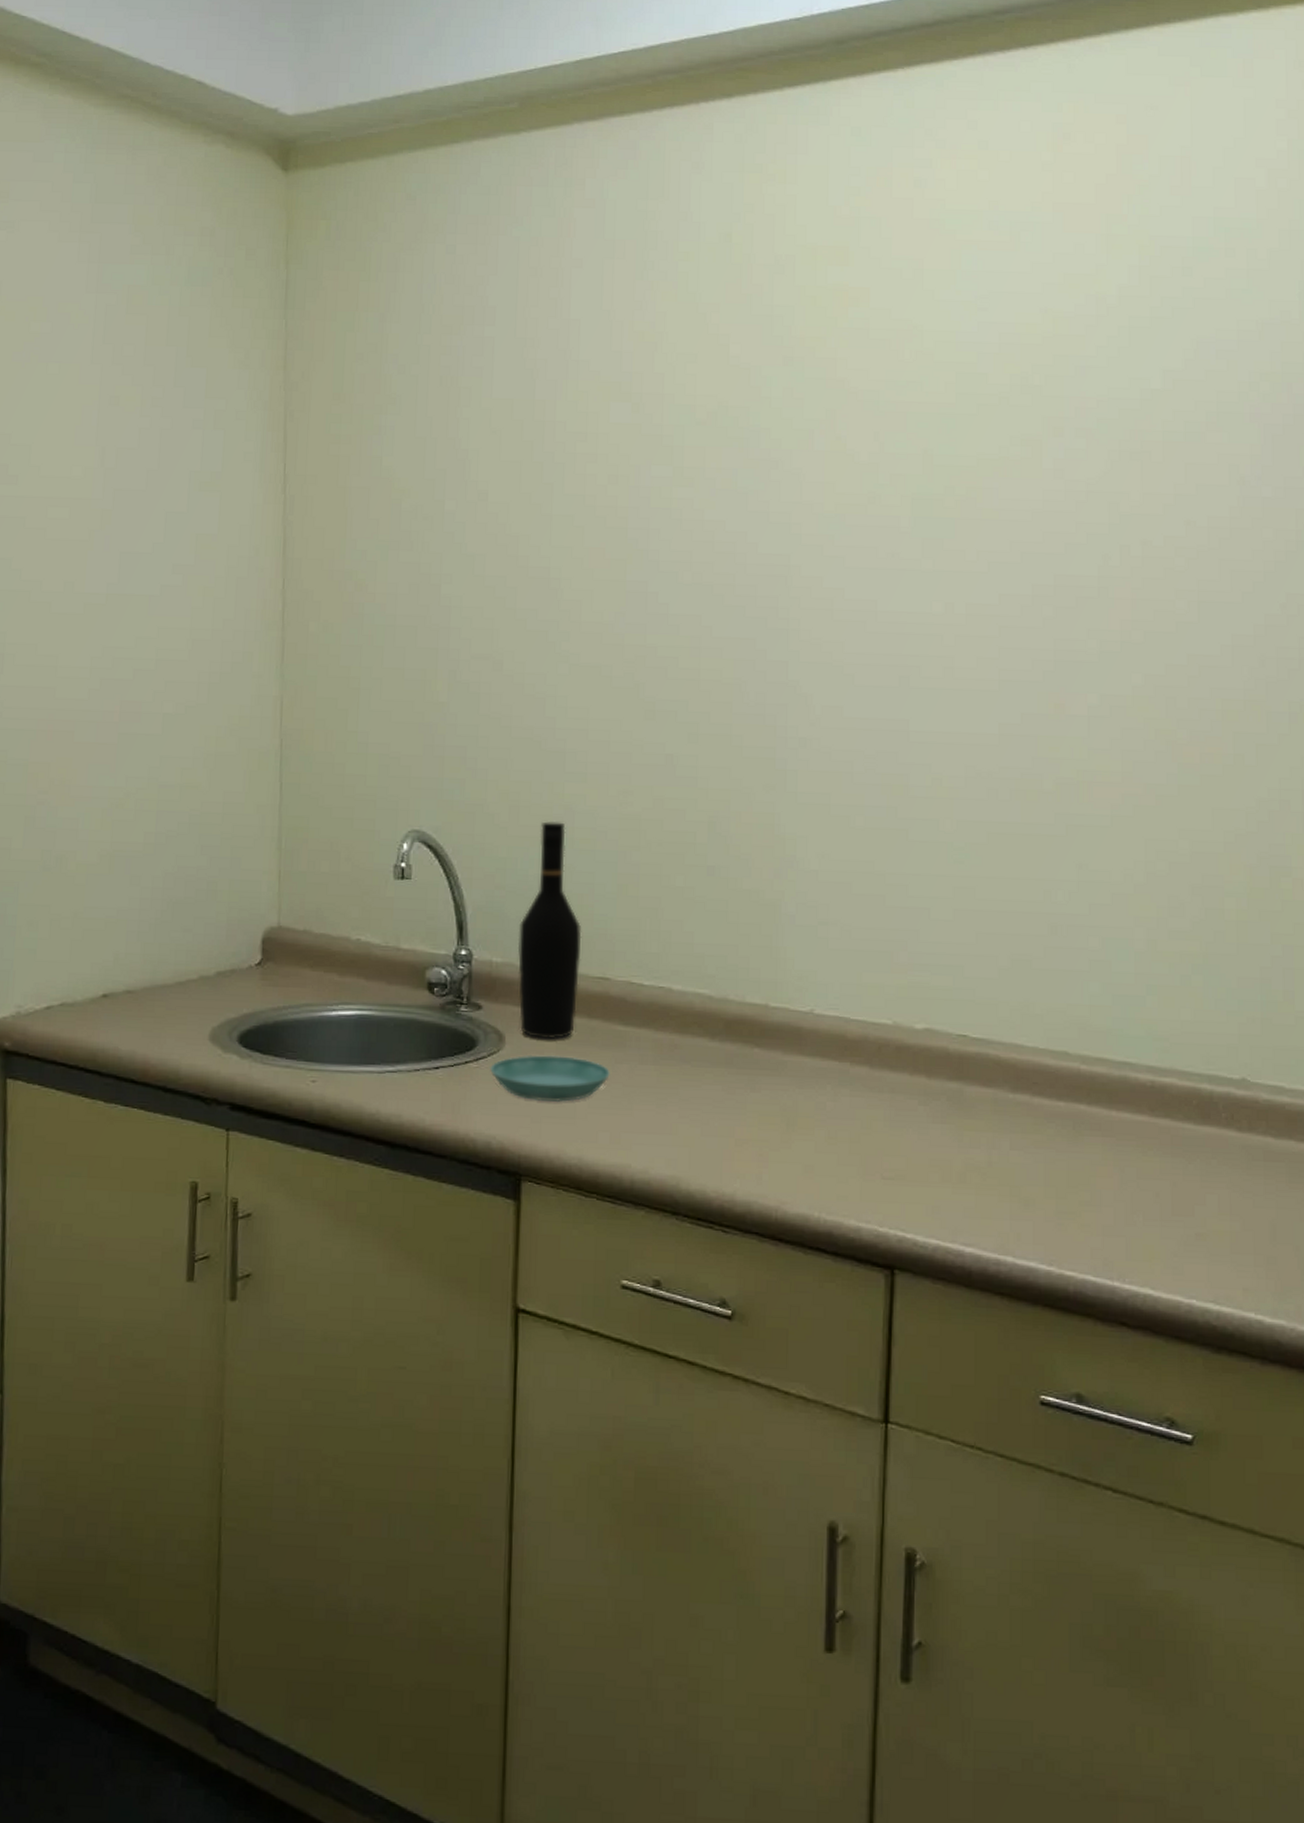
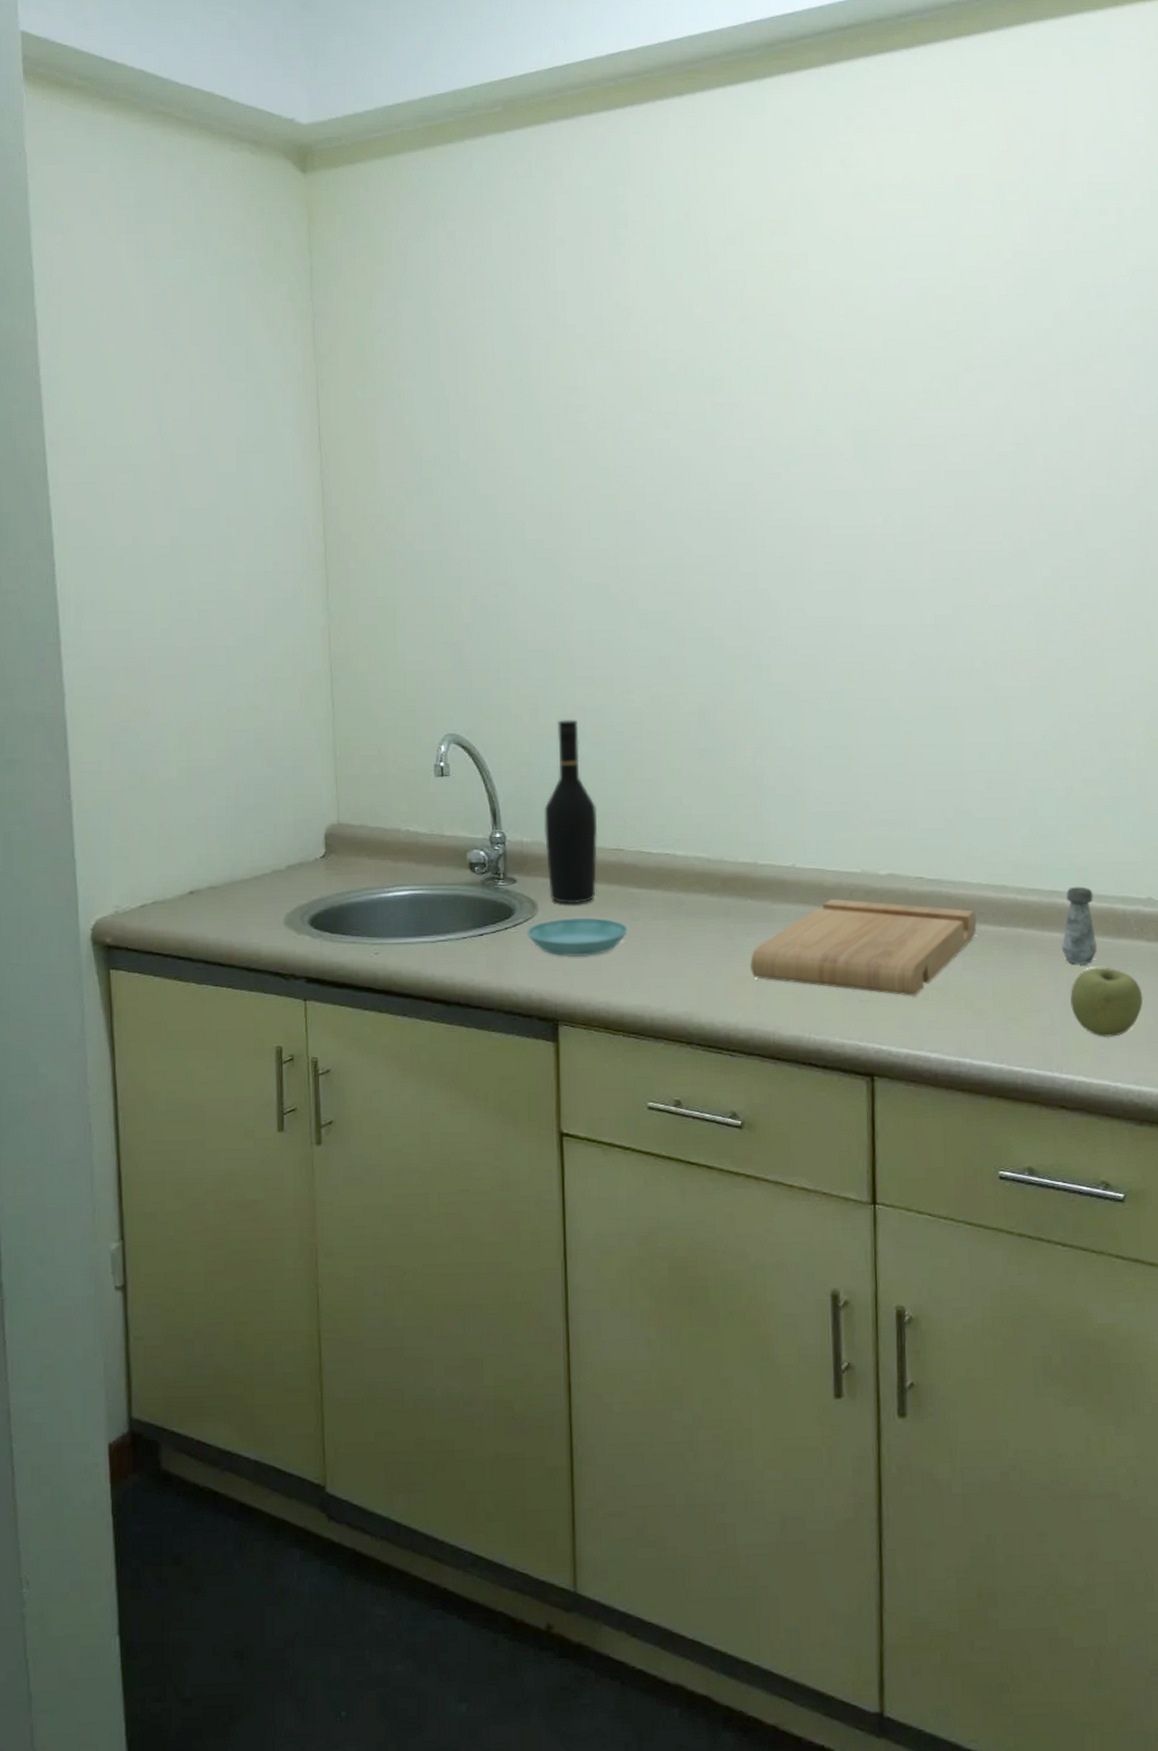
cutting board: none [752,1053,1029,1177] -> present [749,898,977,996]
salt shaker: none [1132,1059,1176,1153] -> present [1061,886,1098,964]
apple: none [1139,1158,1229,1244] -> present [1070,967,1143,1037]

